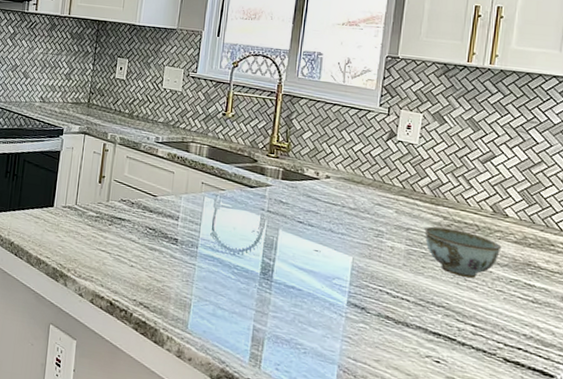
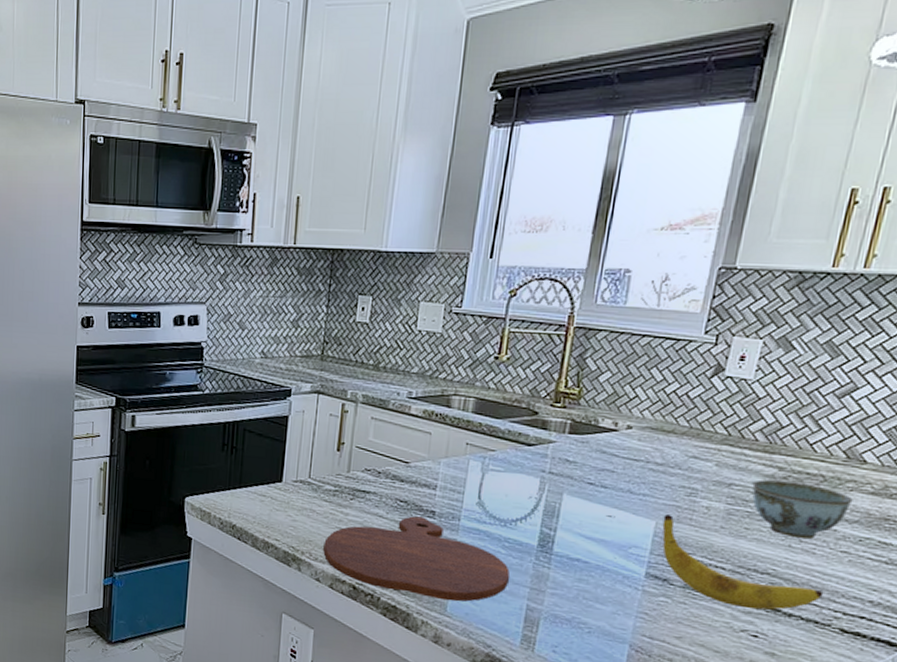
cutting board: none [86,242,239,321] -> present [323,516,511,602]
banana: none [358,252,488,339] -> present [662,515,824,610]

